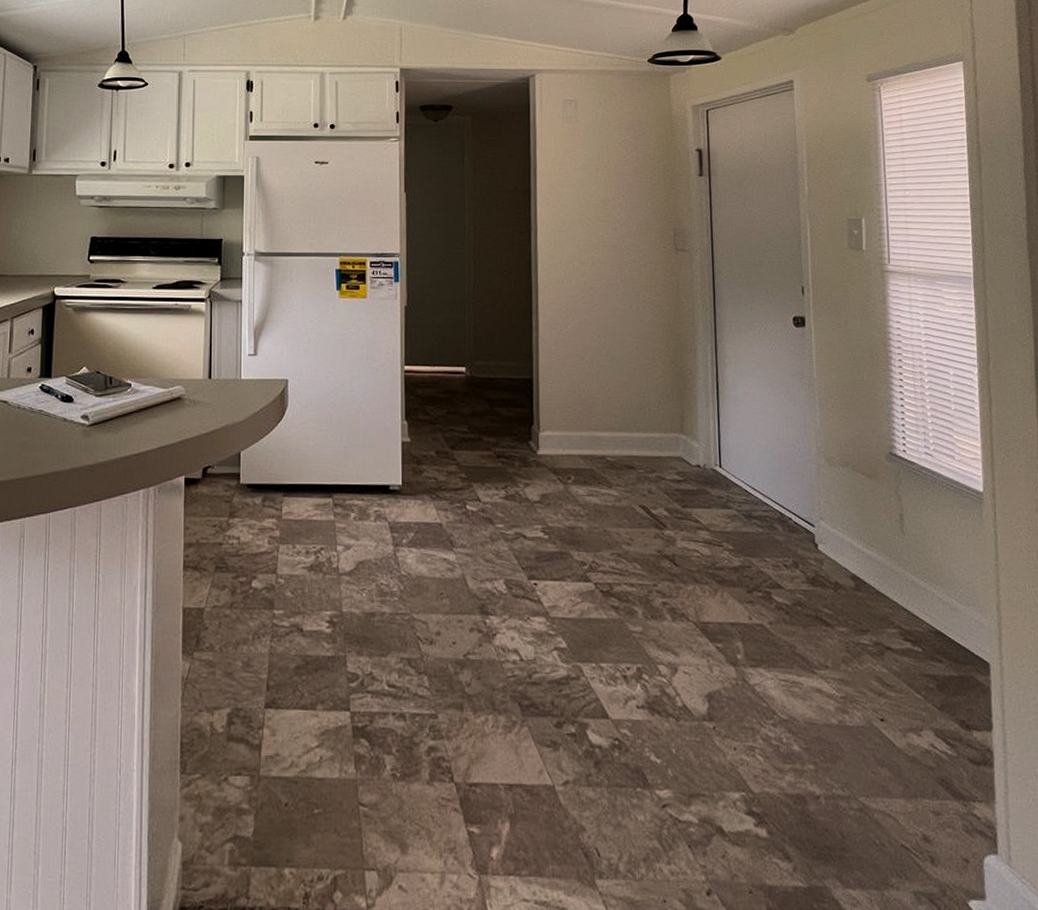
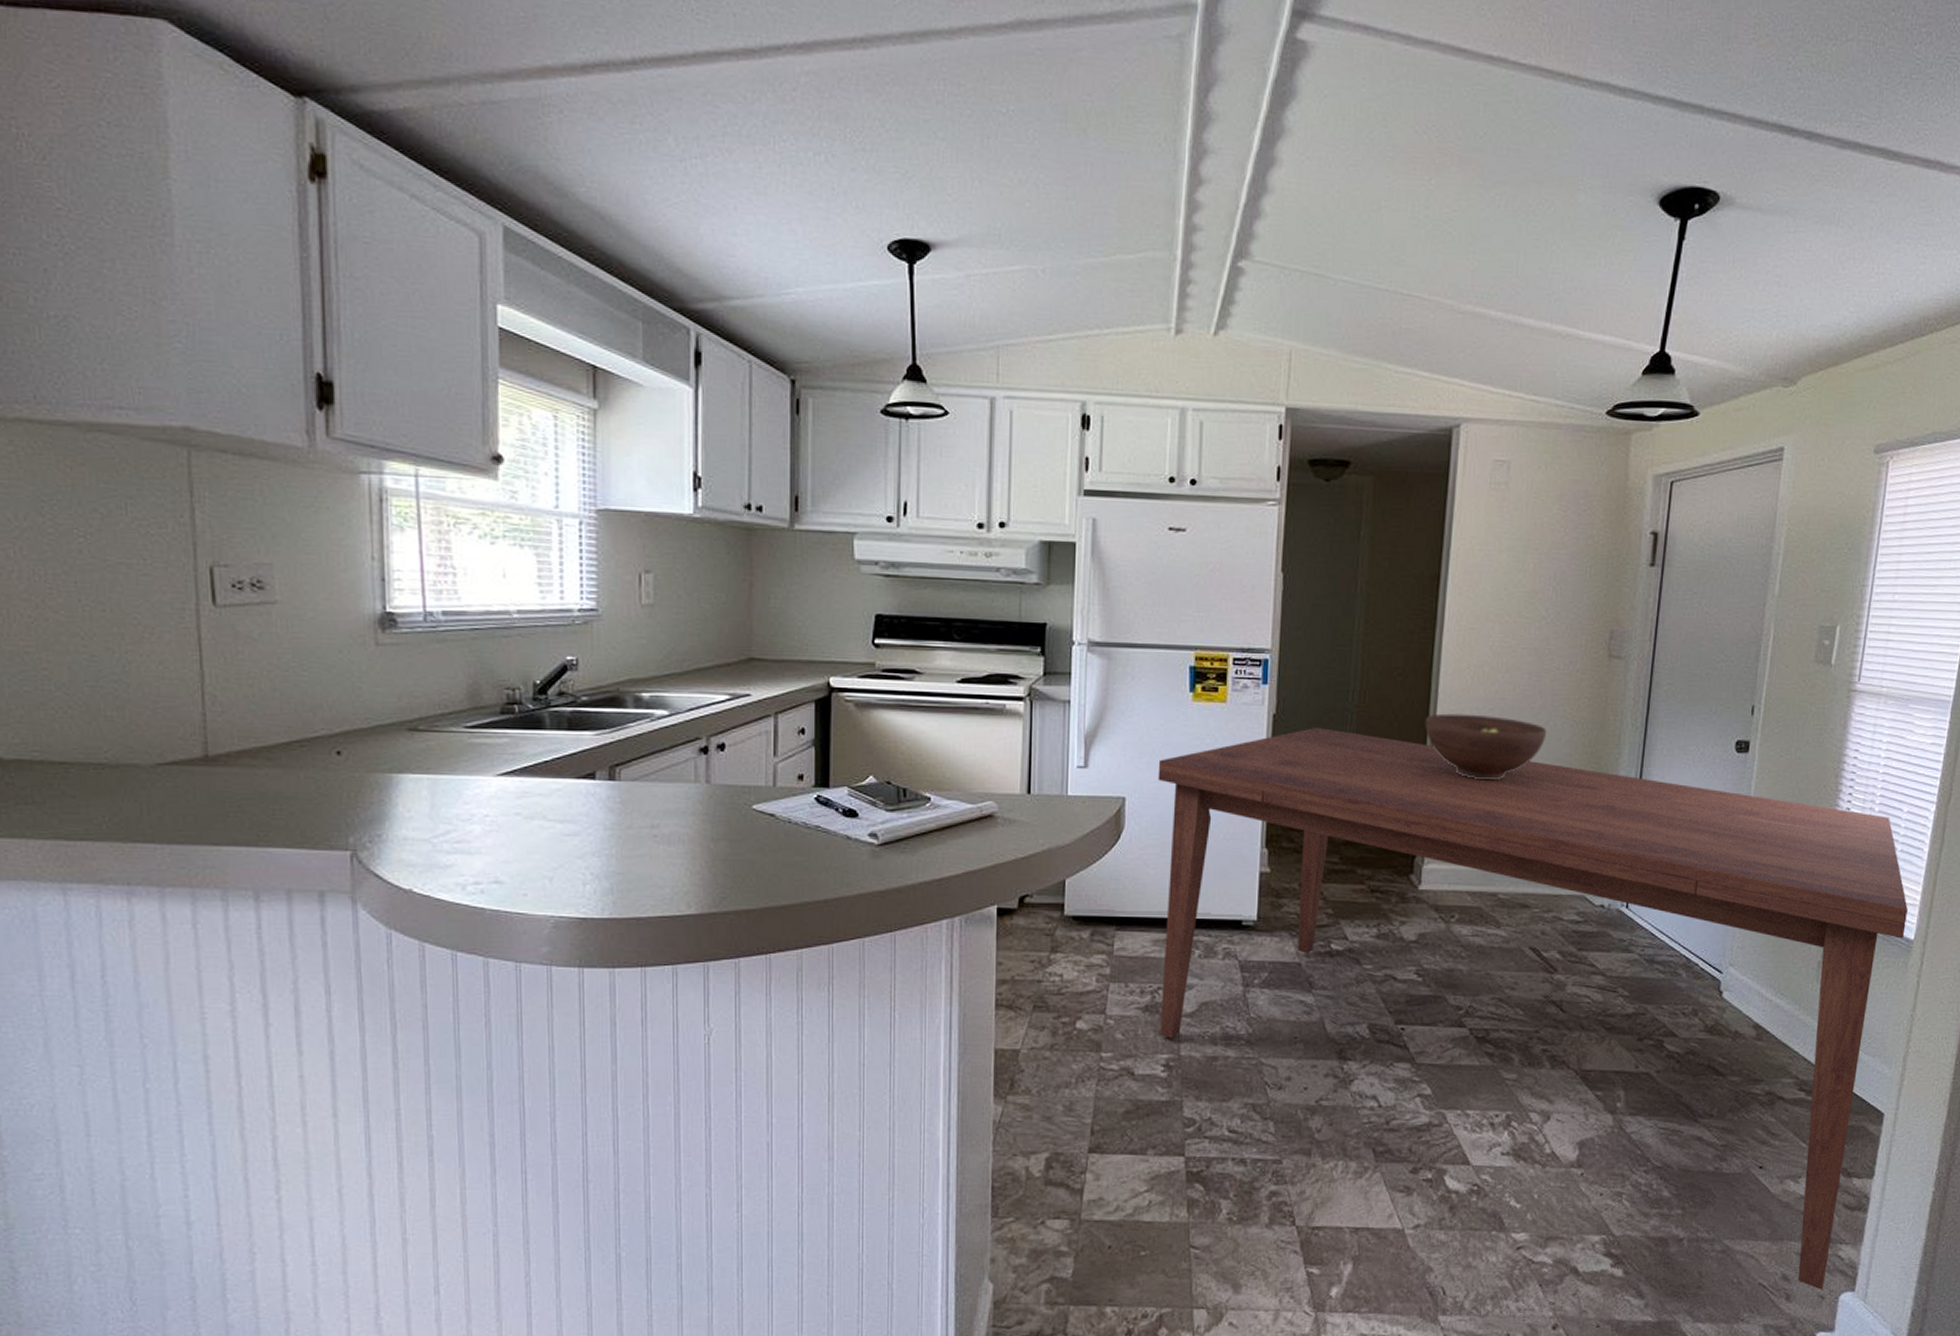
dining table: none [314,317,974,853] -> present [1157,728,1908,1290]
fruit bowl: none [529,301,632,357] -> present [1425,713,1547,781]

